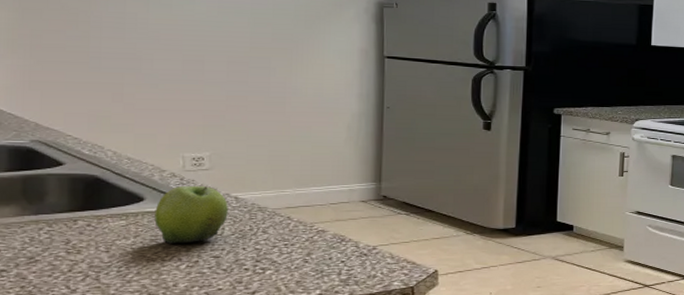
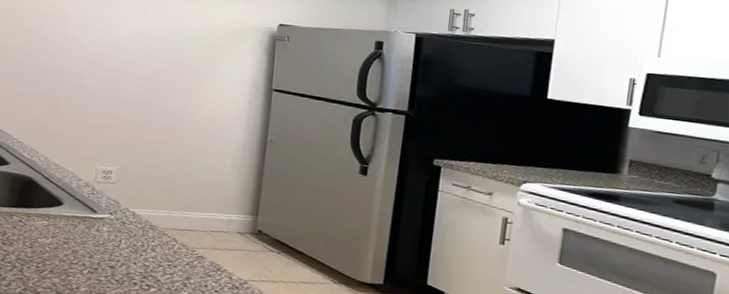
fruit: present [154,185,228,245] -> none [68,195,127,251]

